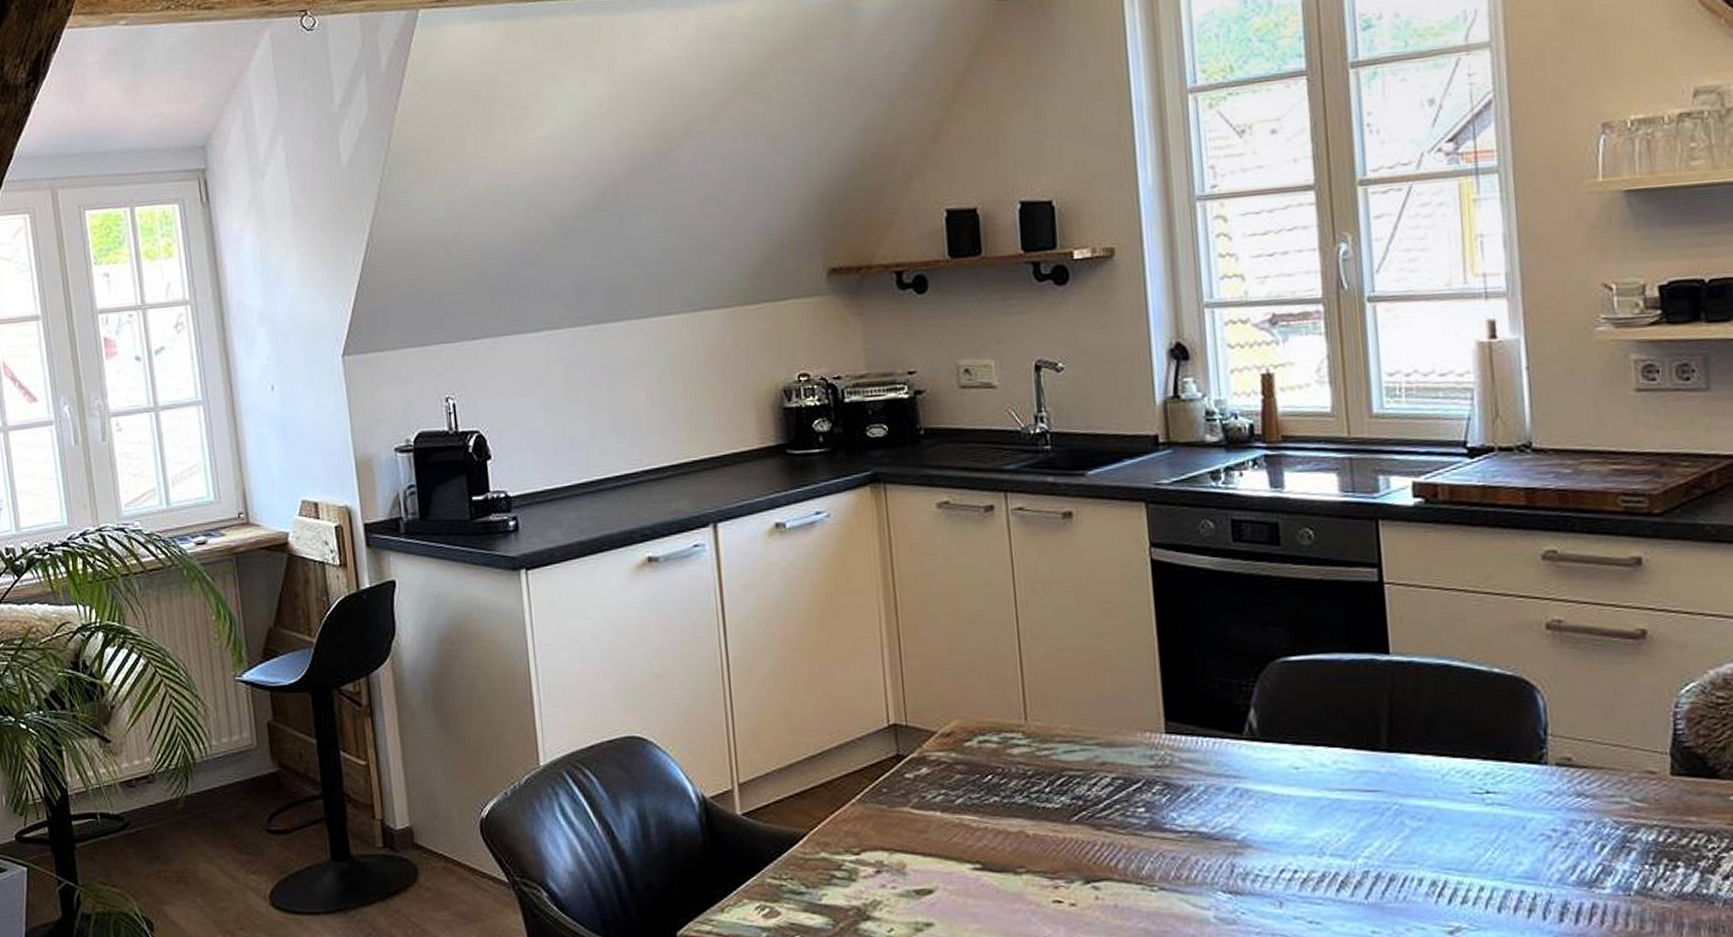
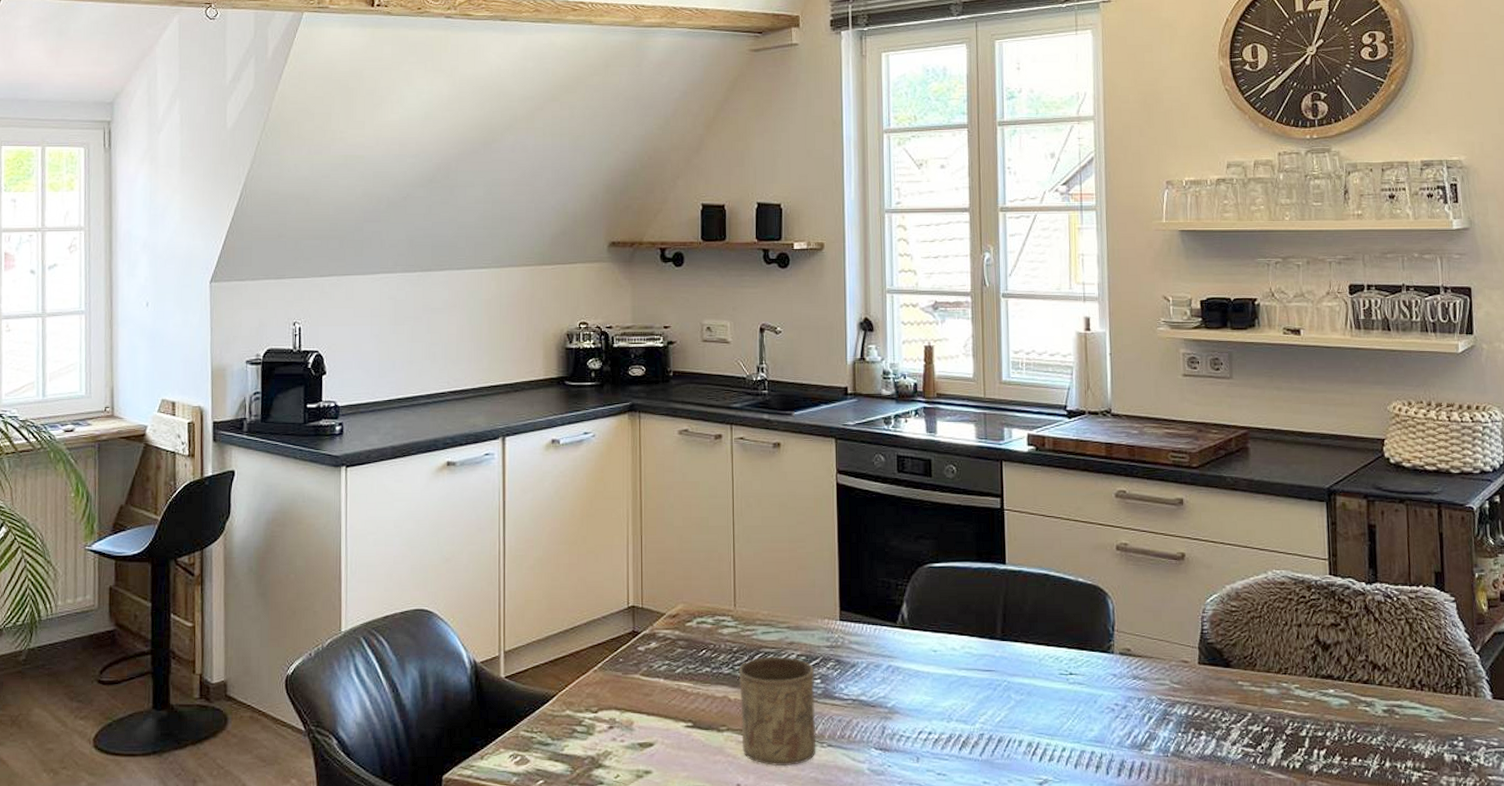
cup: none [1036,781,1145,916] -> present [738,657,816,767]

